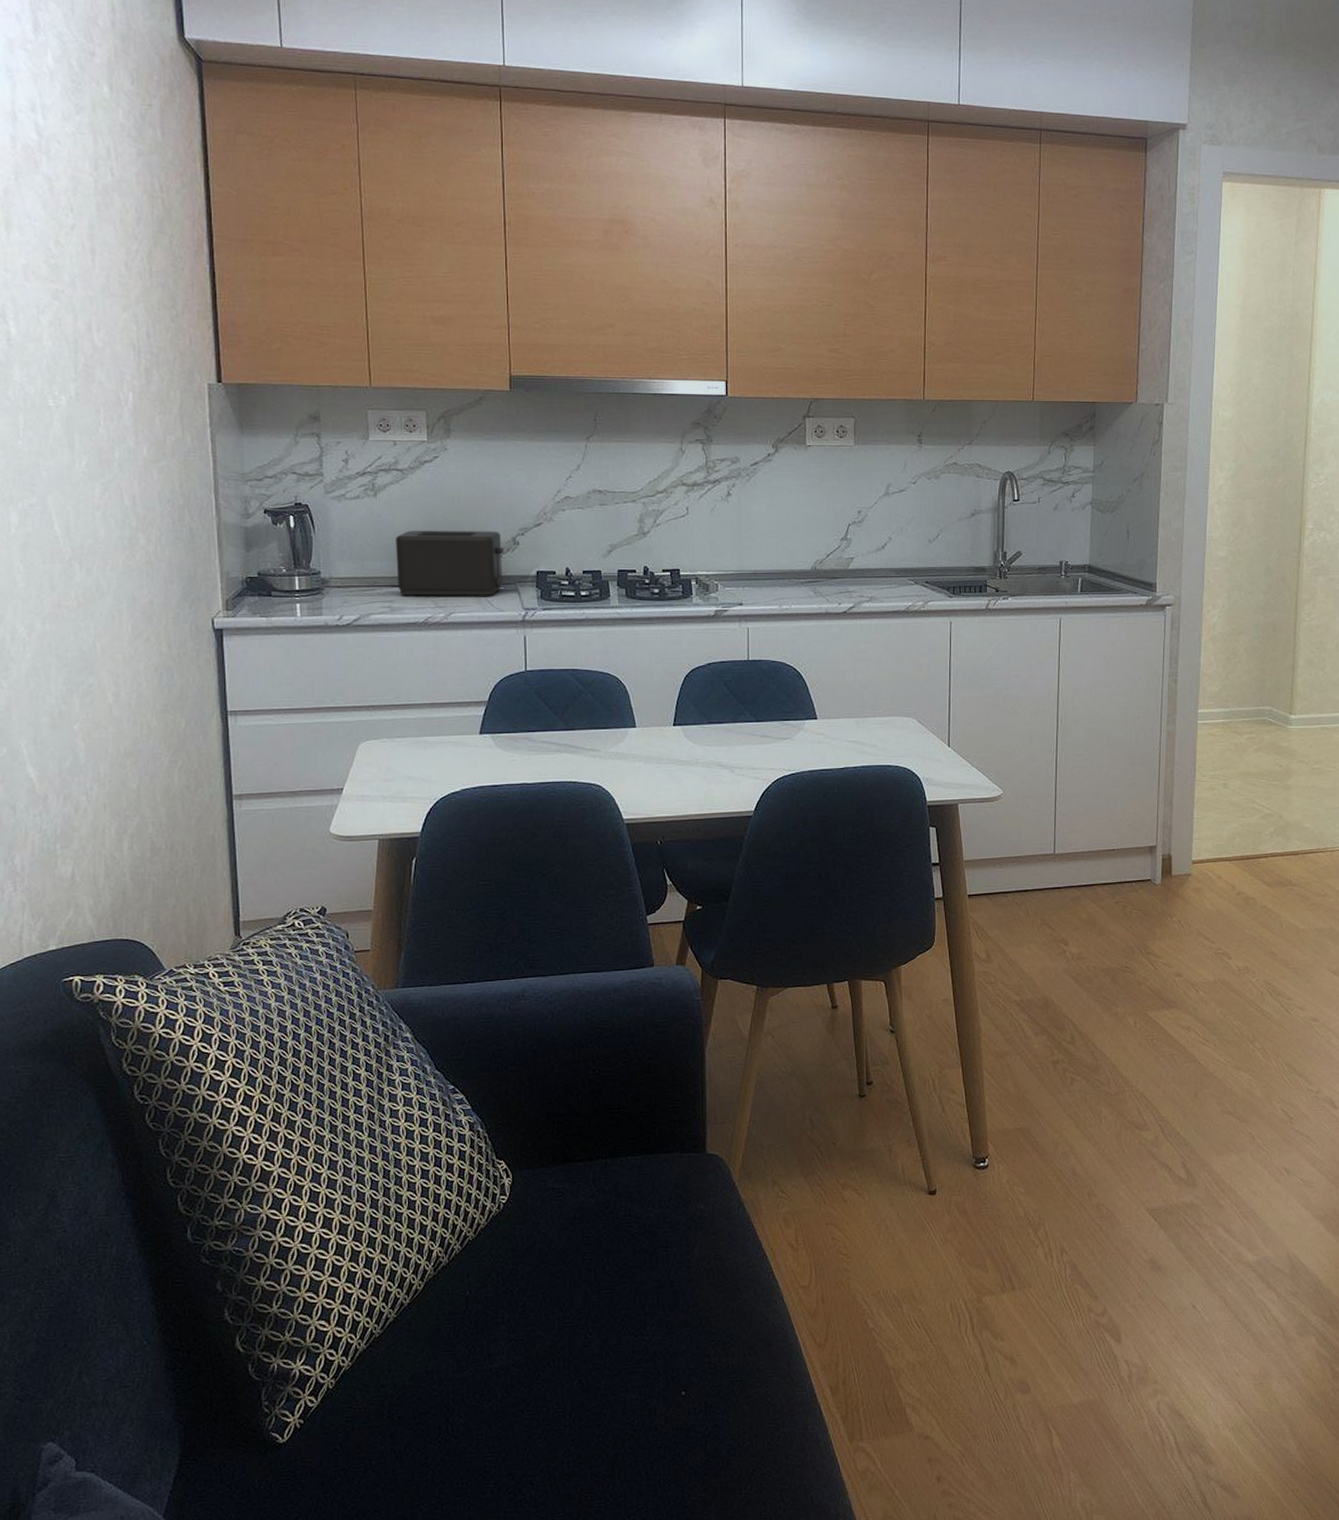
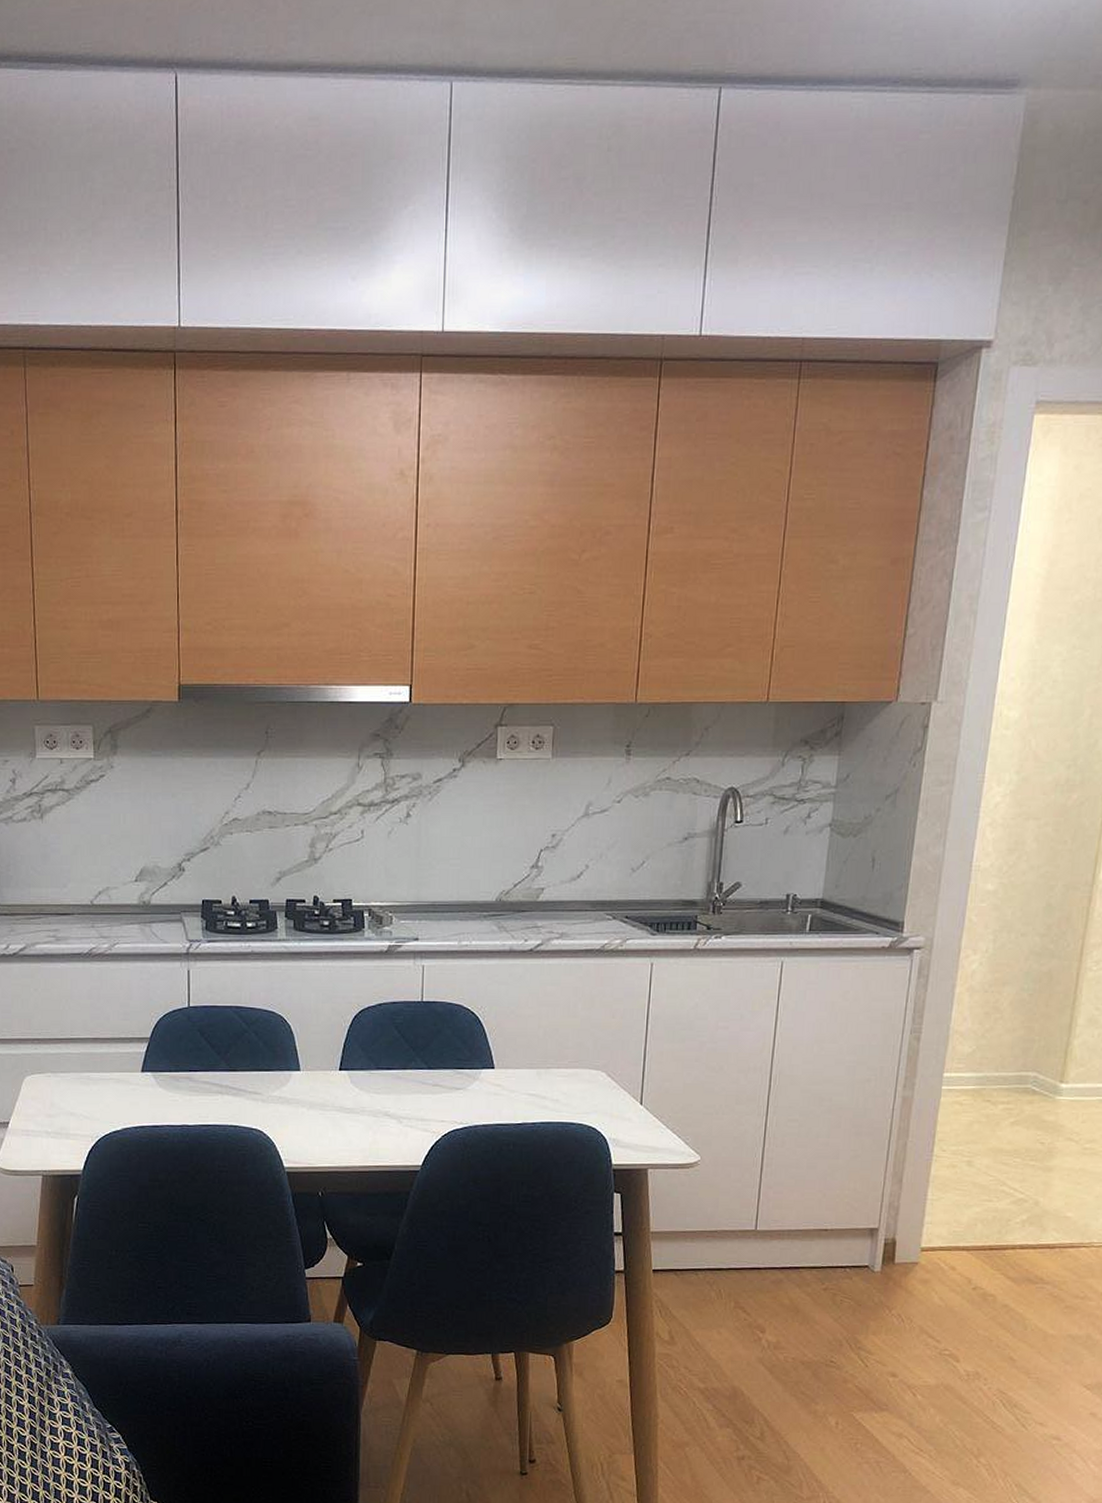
toaster: present [395,530,504,596] -> none [60,855,170,926]

